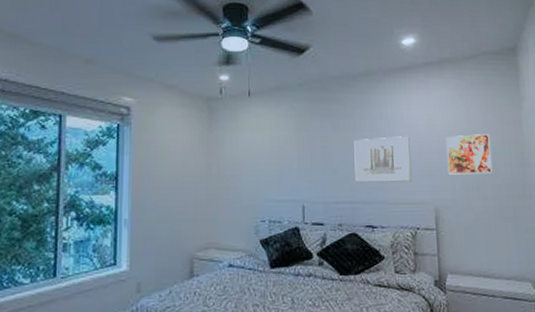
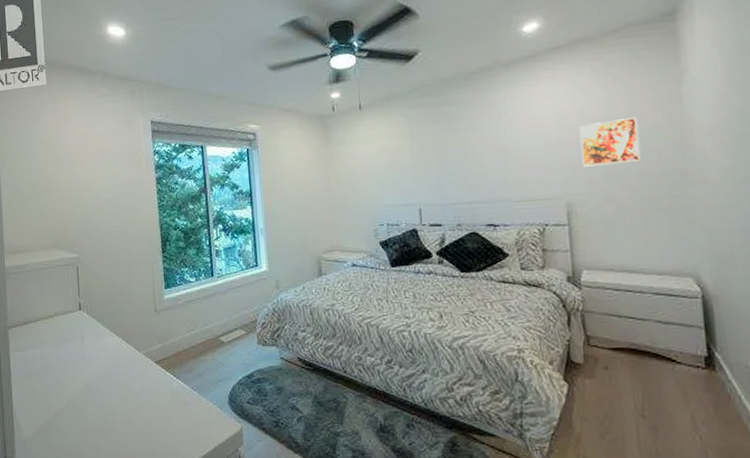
wall art: present [354,136,412,183] -> none [470,130,538,183]

